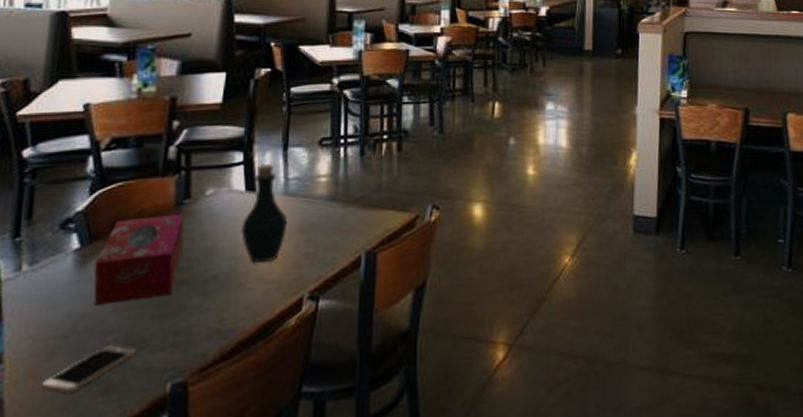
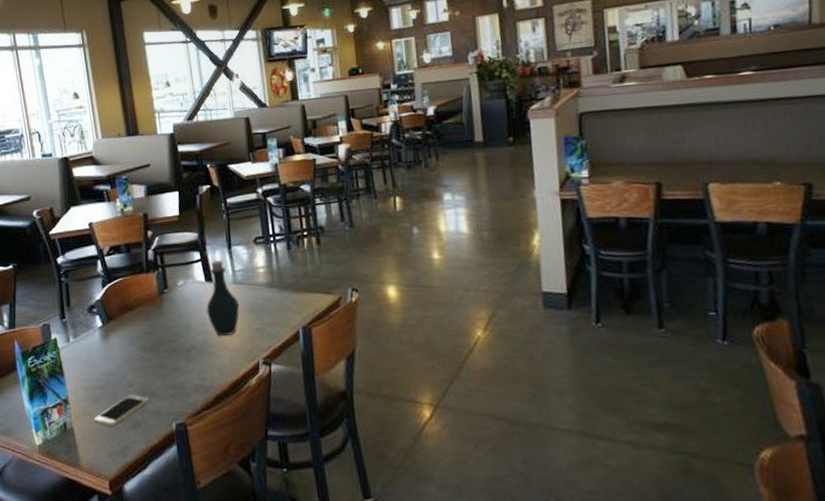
tissue box: present [93,214,184,305] -> none [113,300,169,366]

